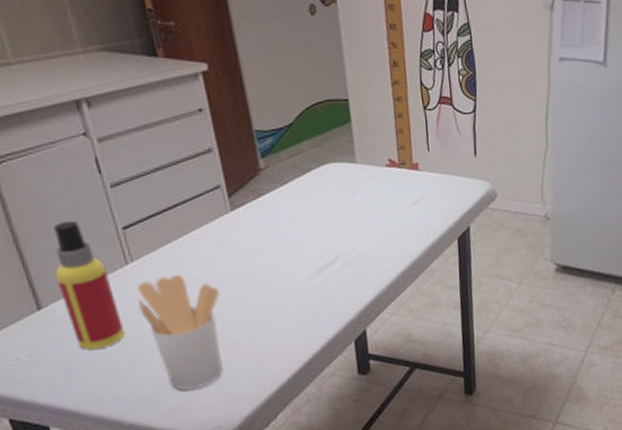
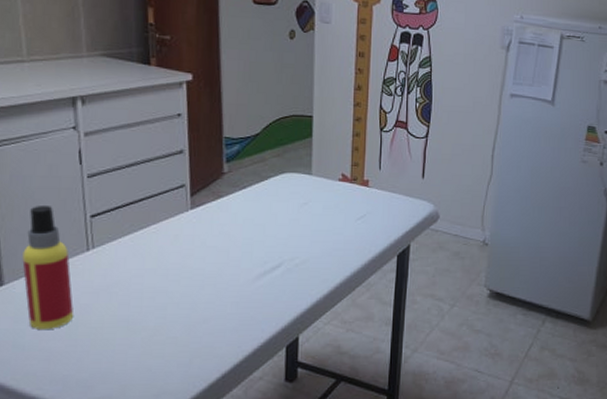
utensil holder: present [137,274,224,391] -> none [90,264,167,380]

